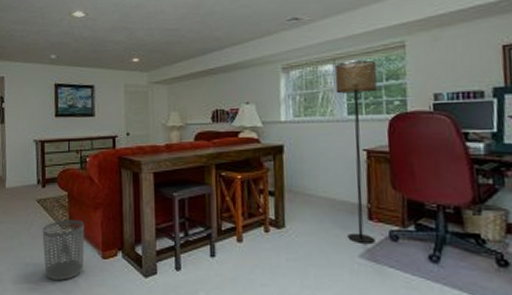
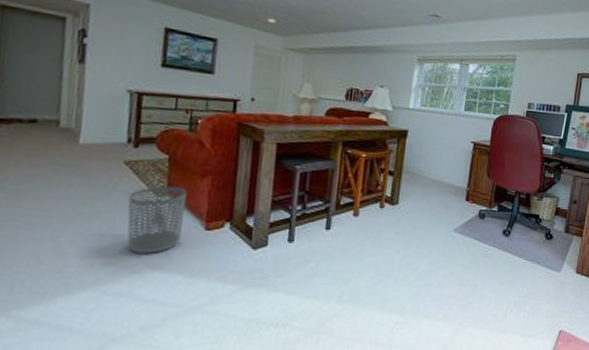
floor lamp: present [335,61,377,243] -> none [448,64,493,220]

